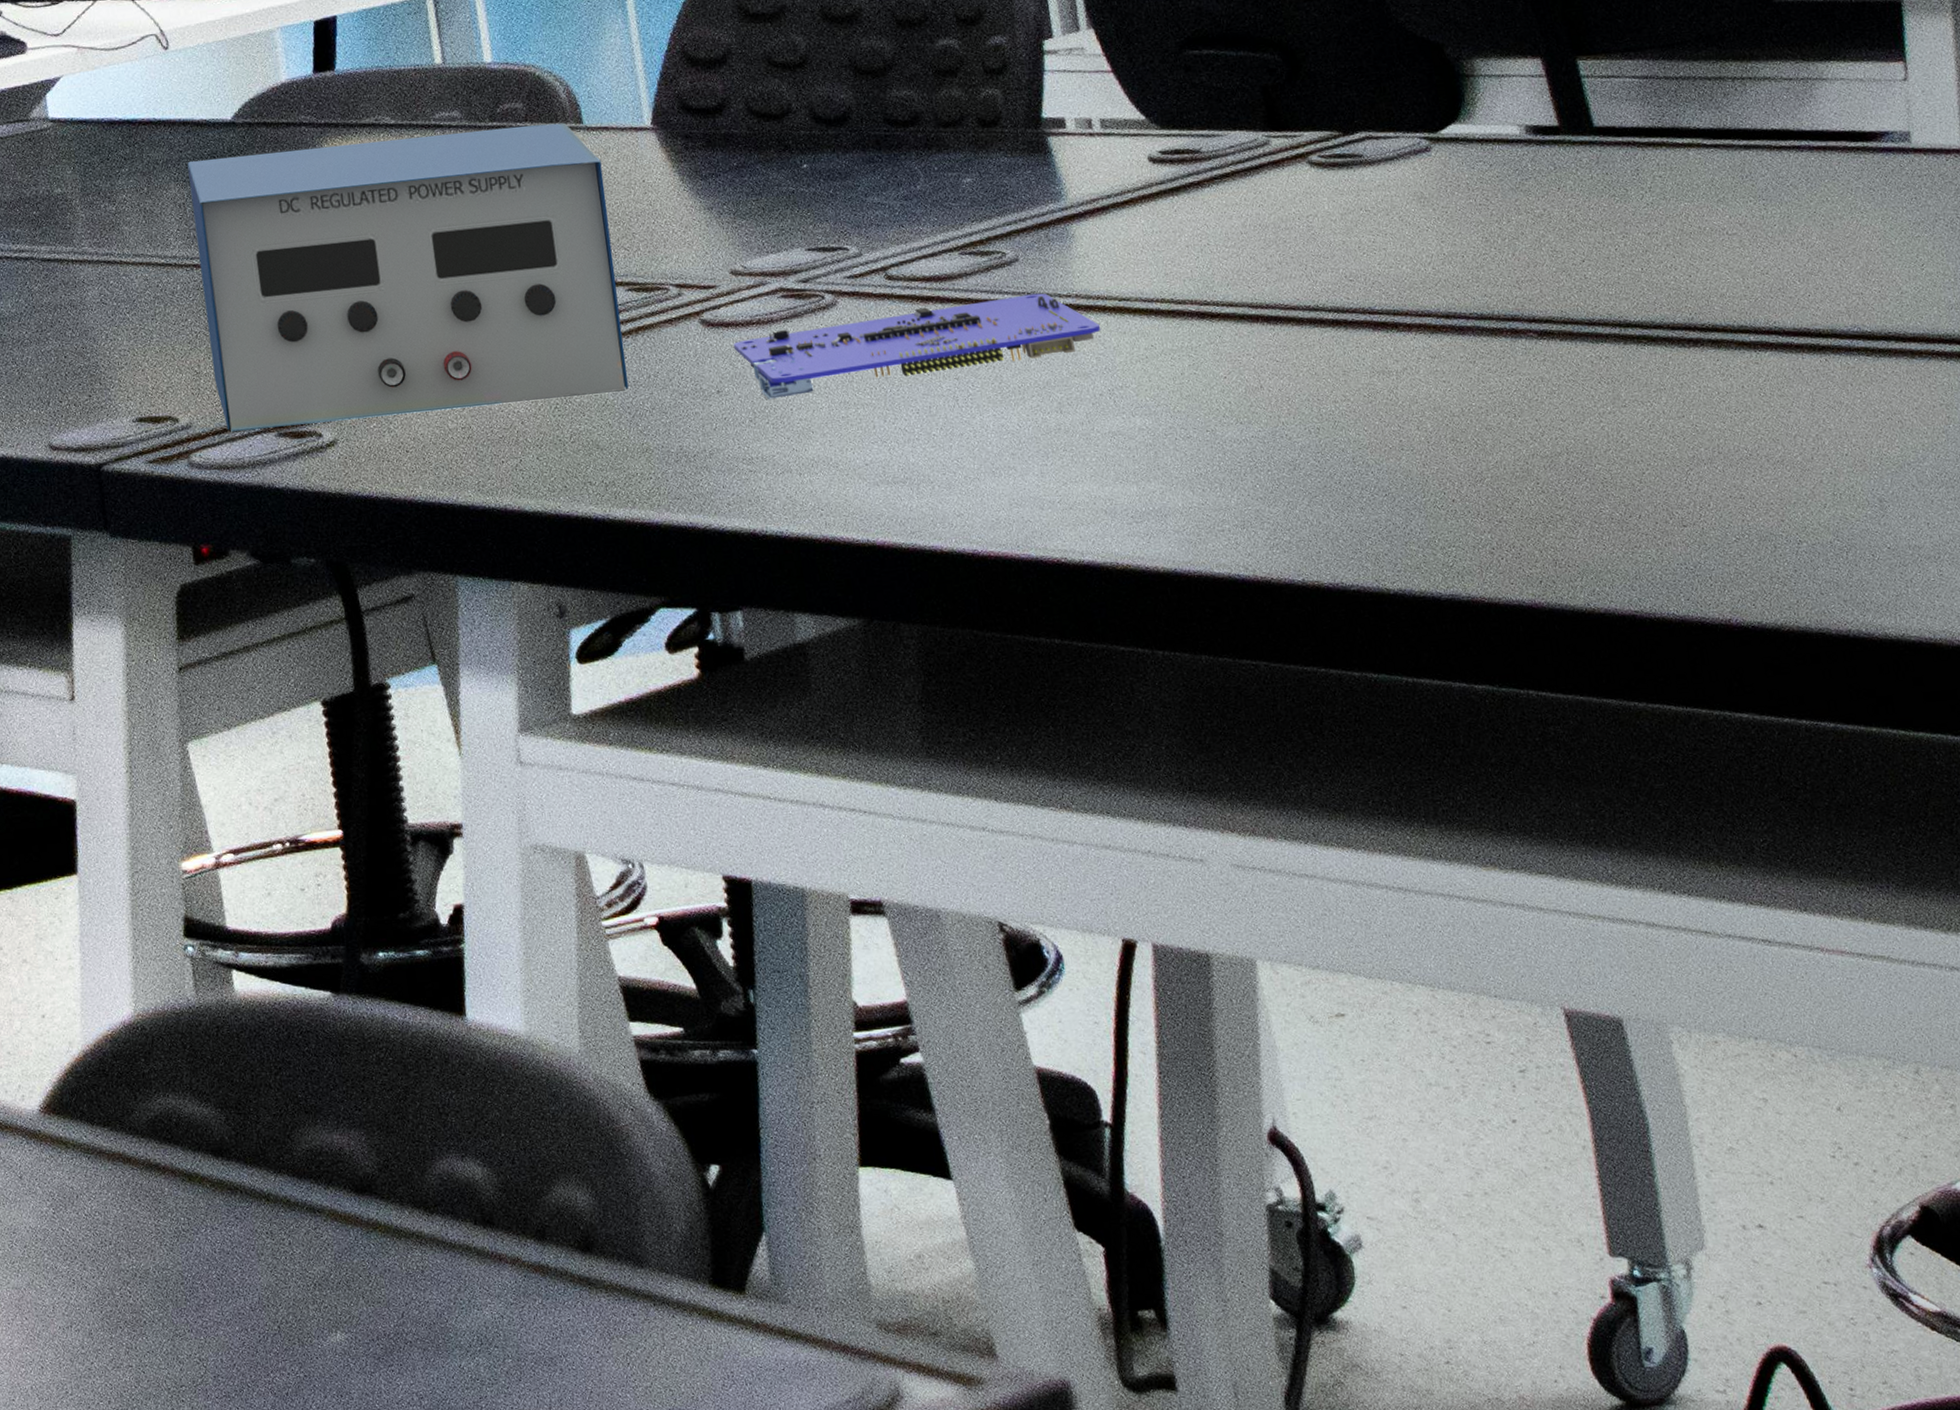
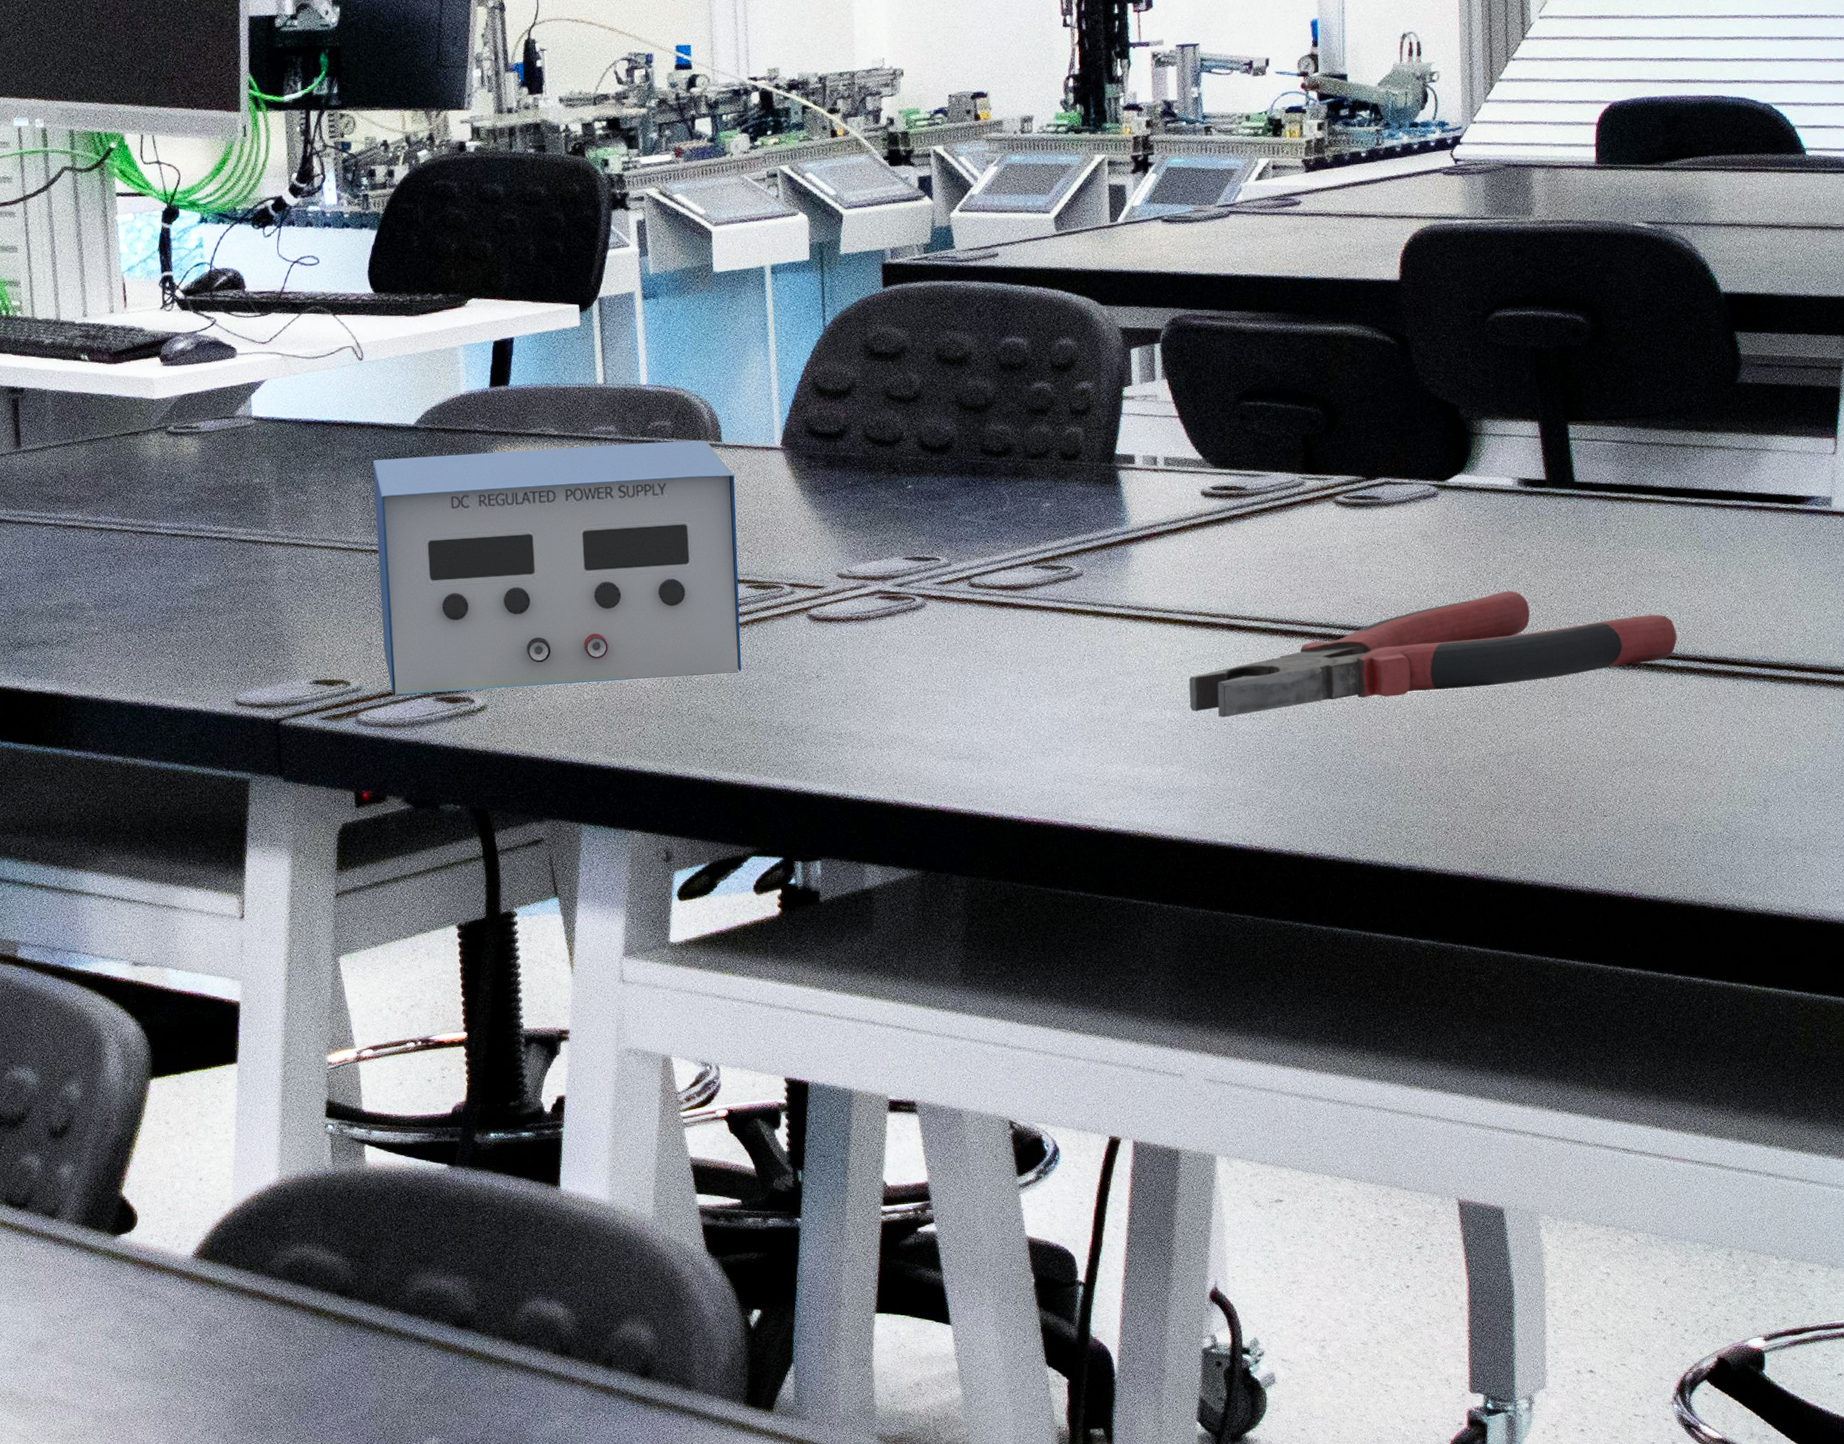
circuit board: present [733,293,1101,400] -> none [834,603,1146,685]
pliers: none [1158,258,1744,423] -> present [1189,590,1677,718]

